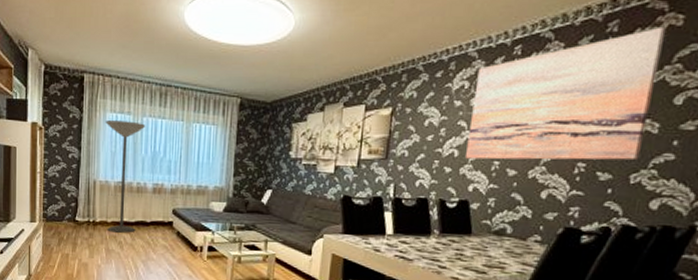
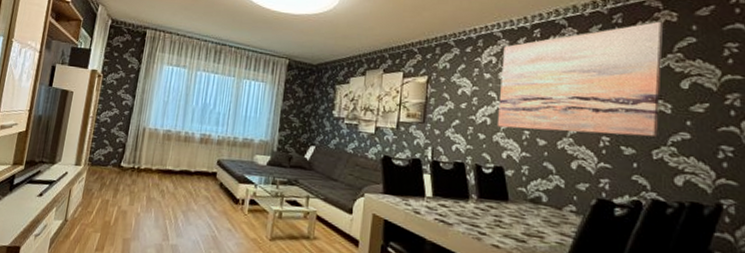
floor lamp: present [105,119,146,233] -> none [150,71,199,182]

